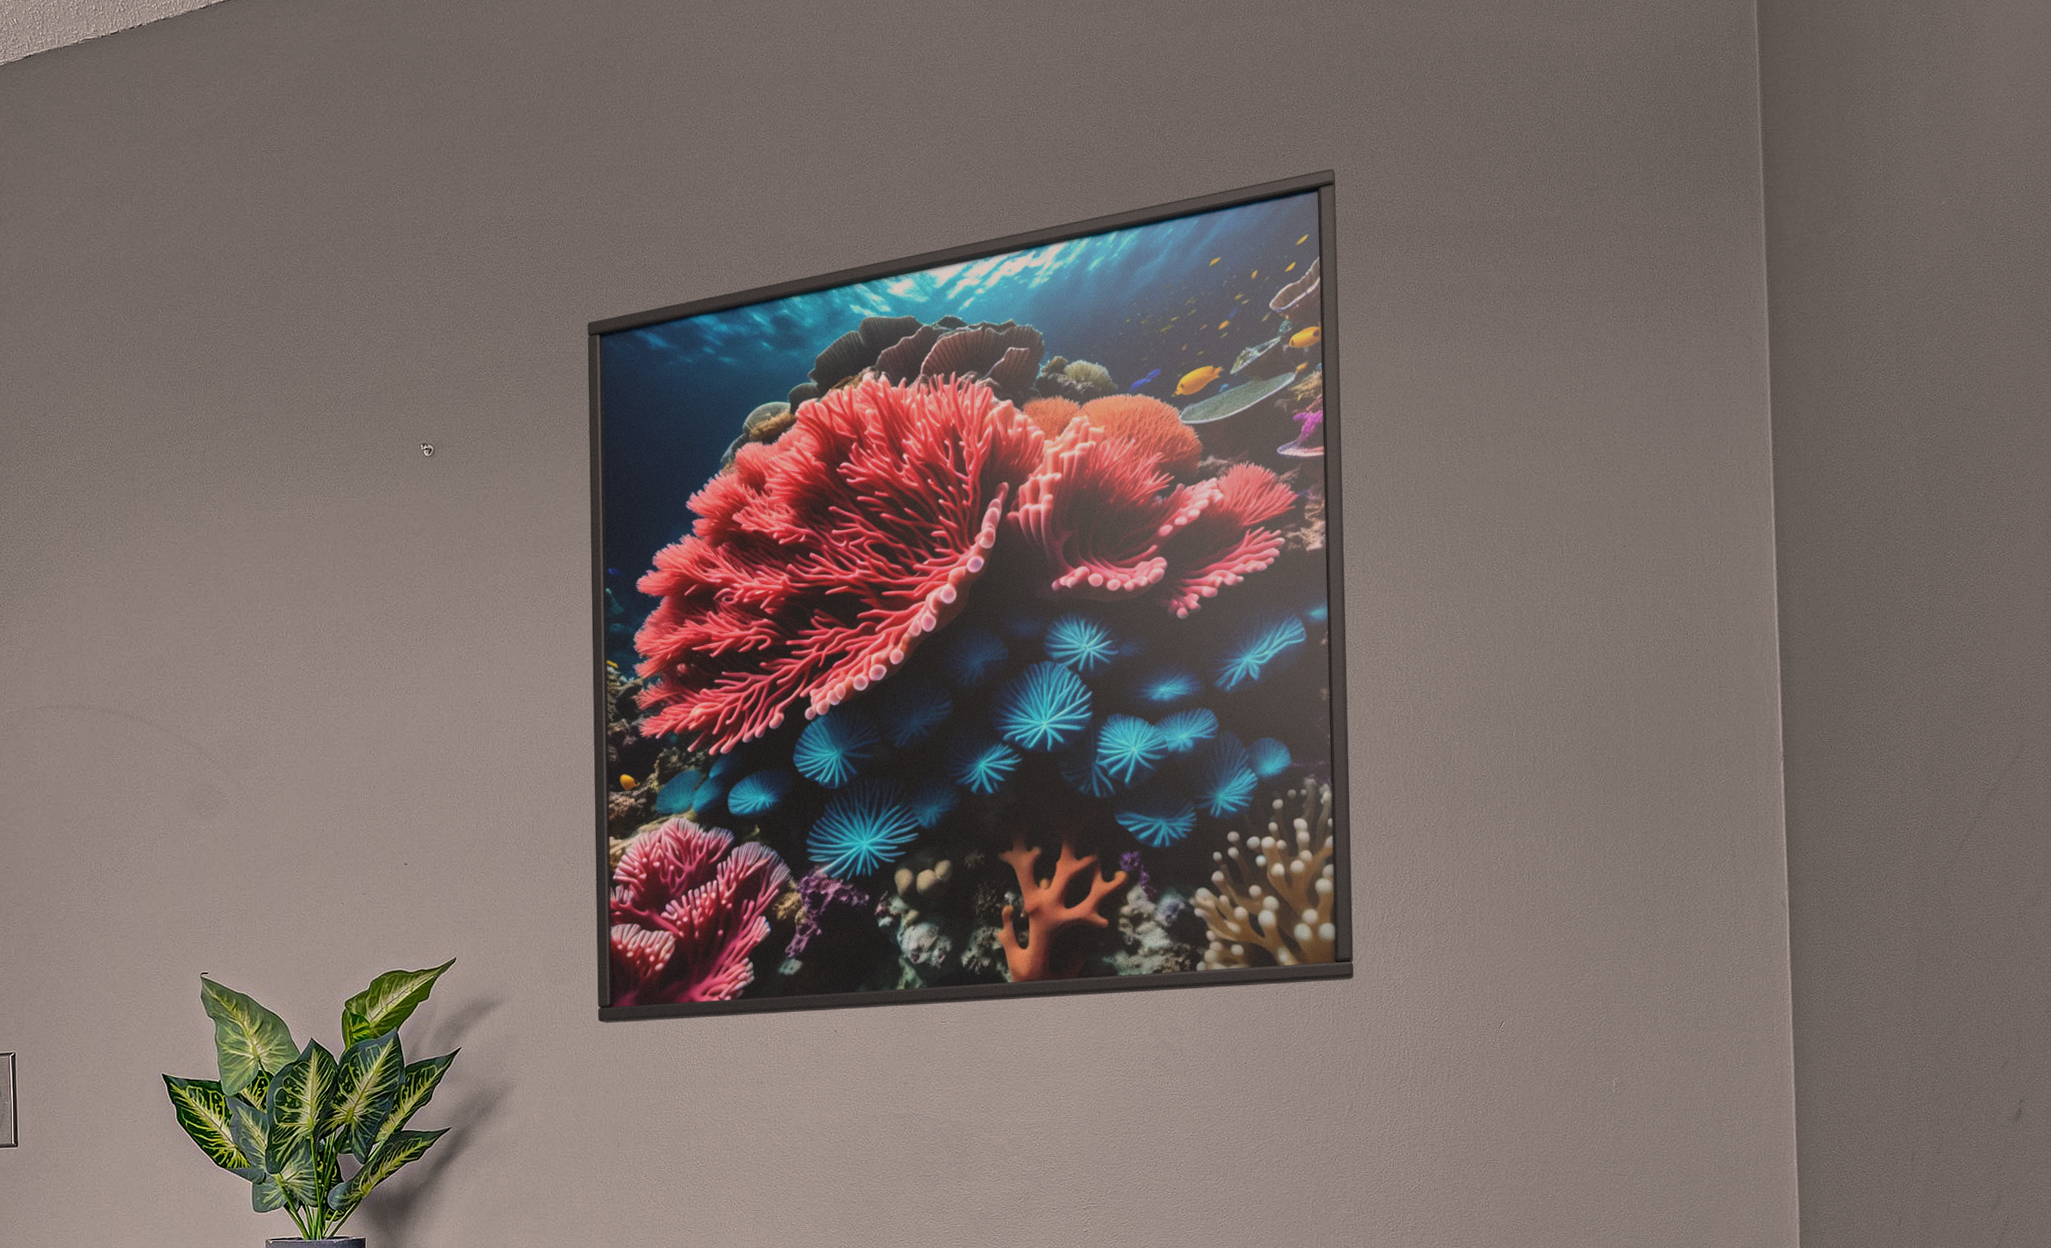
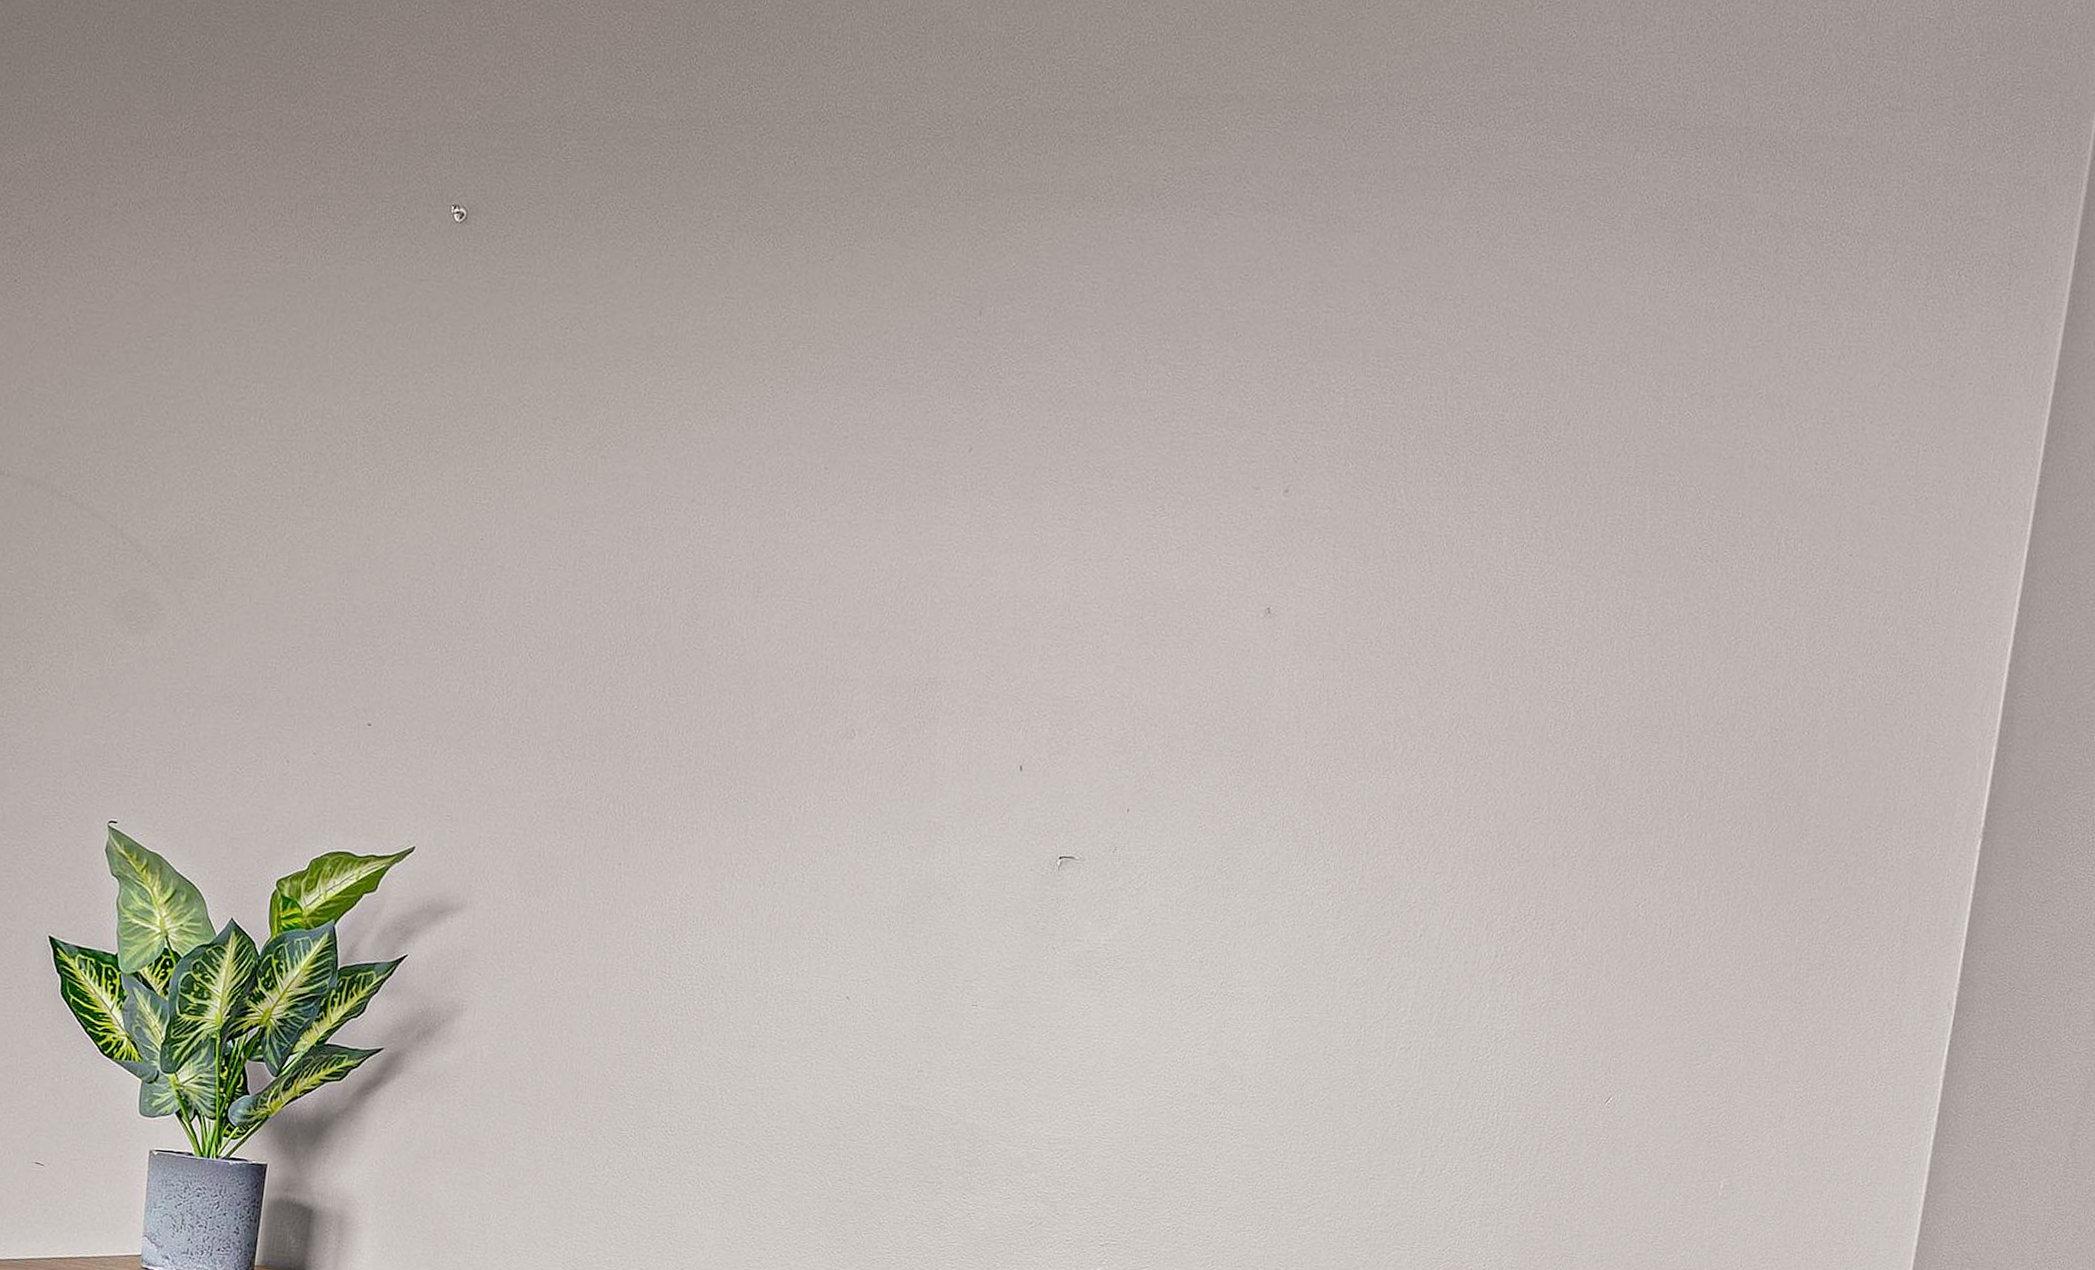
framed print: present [587,168,1354,1023] -> none [572,32,1598,1023]

